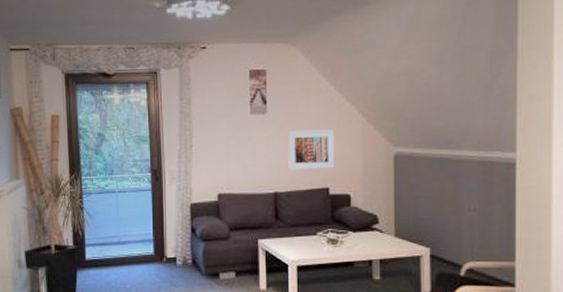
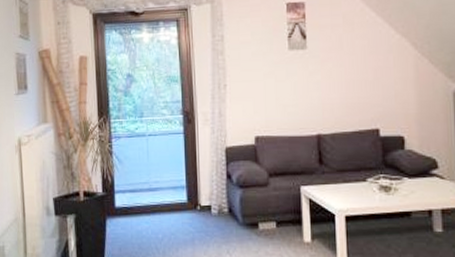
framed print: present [288,129,335,170] -> none [331,64,386,110]

